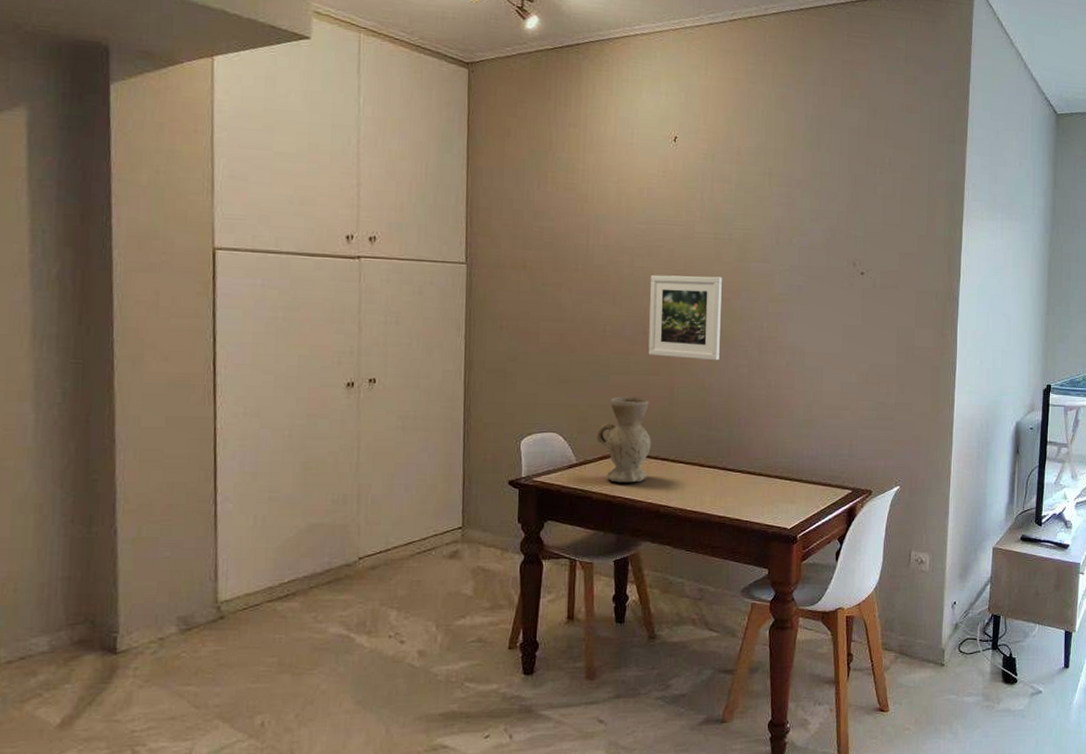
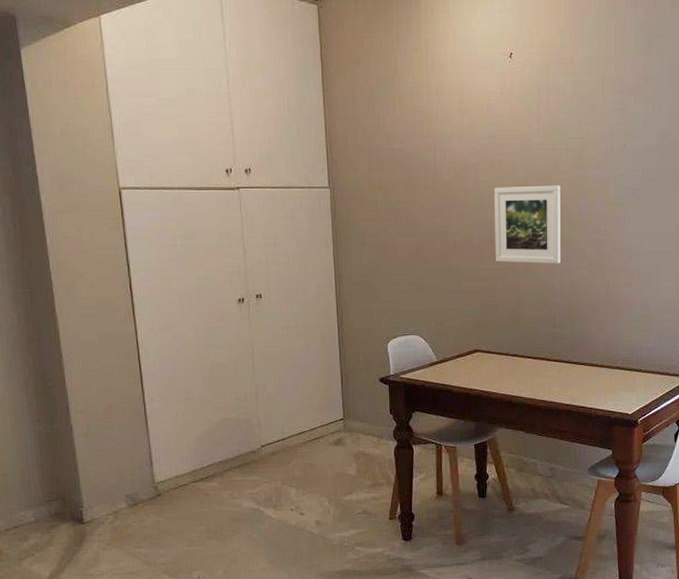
vase: present [596,396,651,483] -> none [453,300,502,377]

